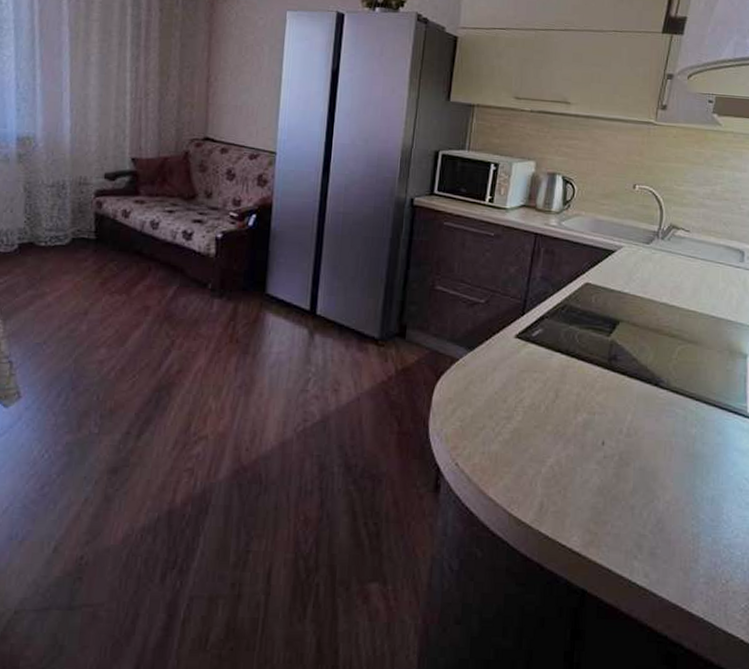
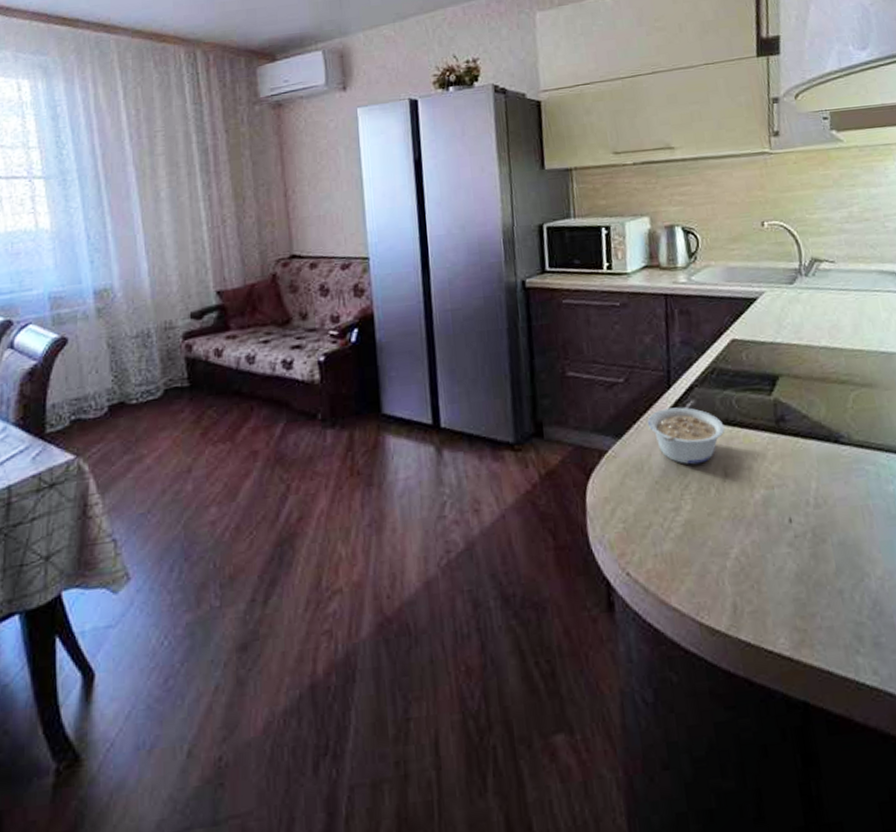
legume: none [498,332,564,384] -> present [647,407,725,465]

